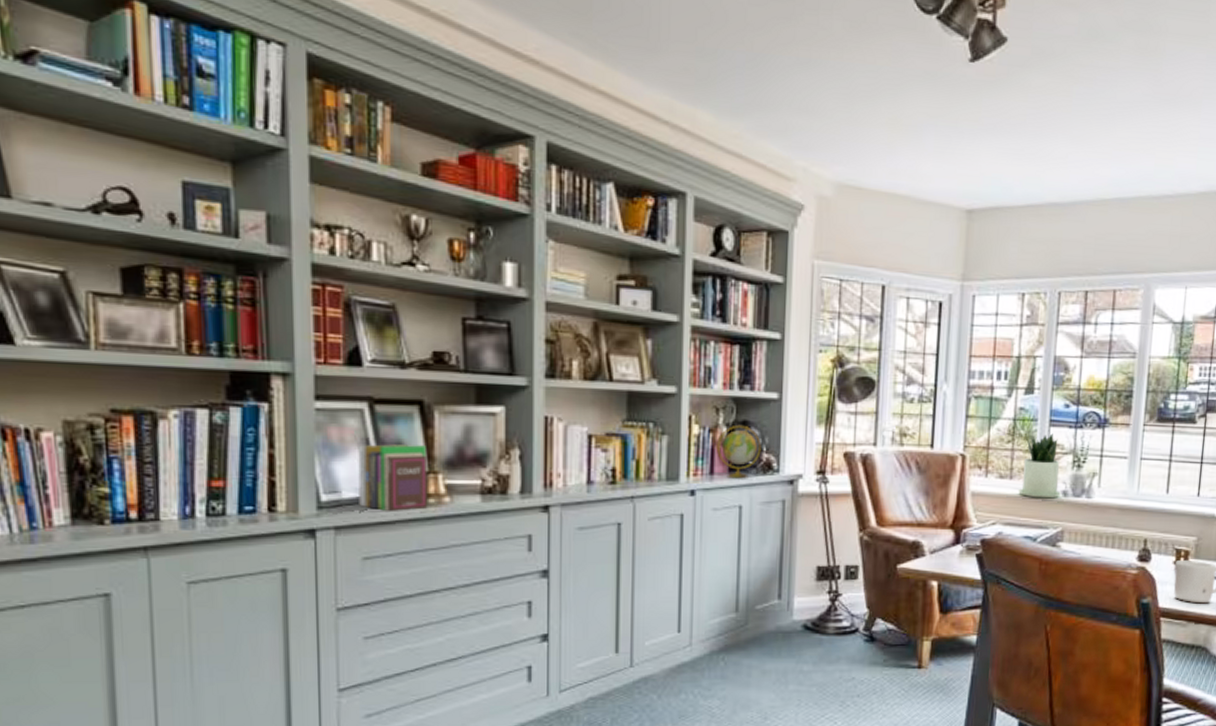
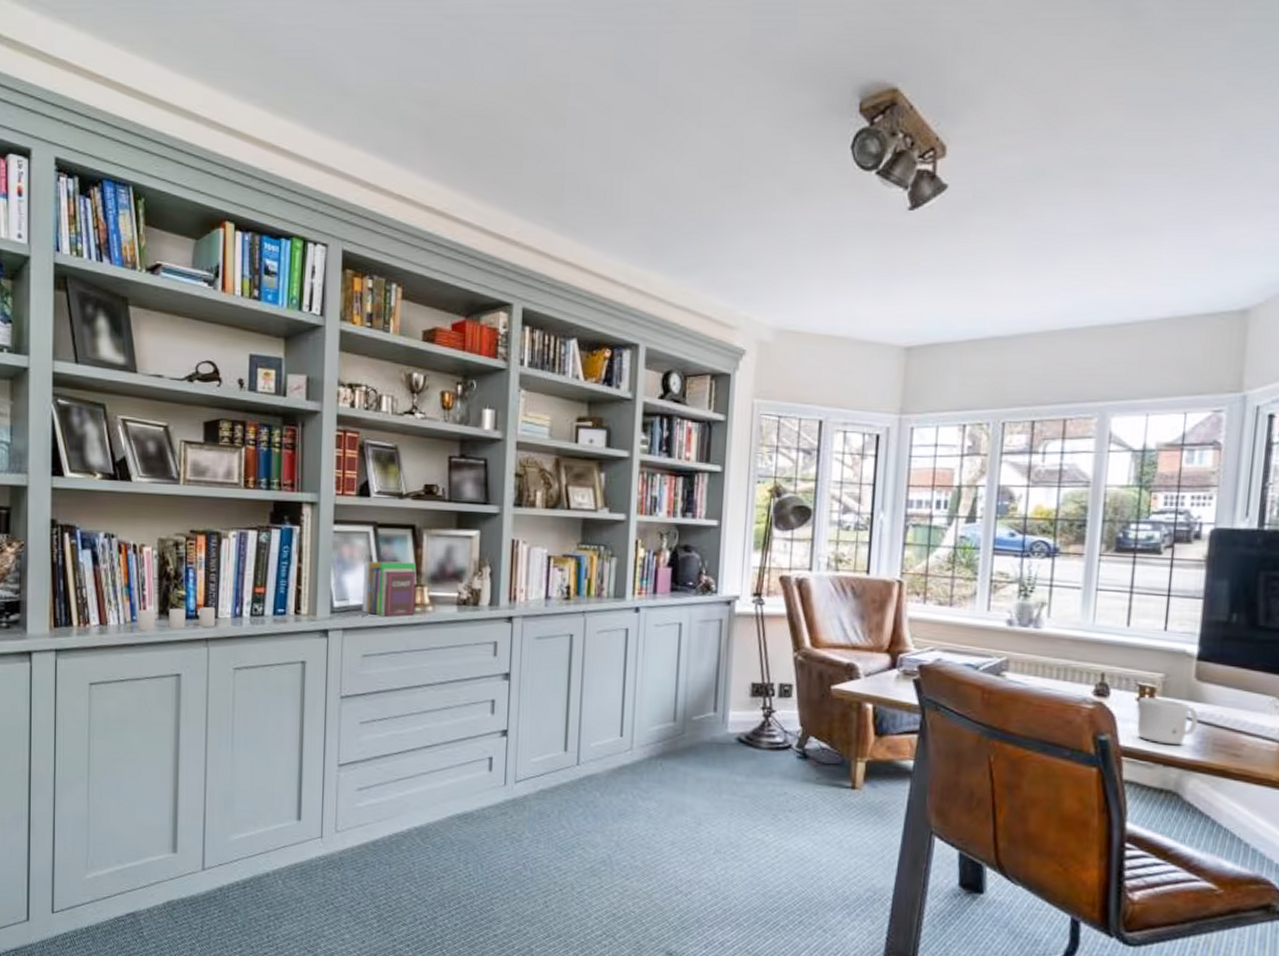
candle: none [40,507,157,541] -> present [138,607,216,631]
globe: present [717,424,761,479] -> none [660,549,701,599]
planter: present [1018,433,1062,499] -> none [959,562,1007,627]

